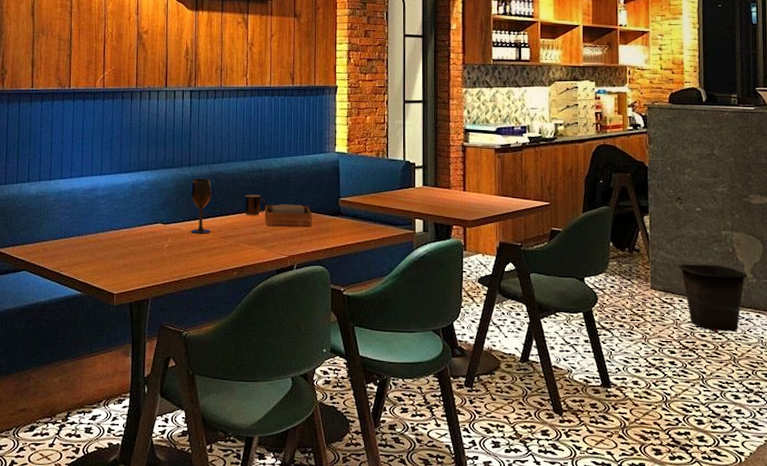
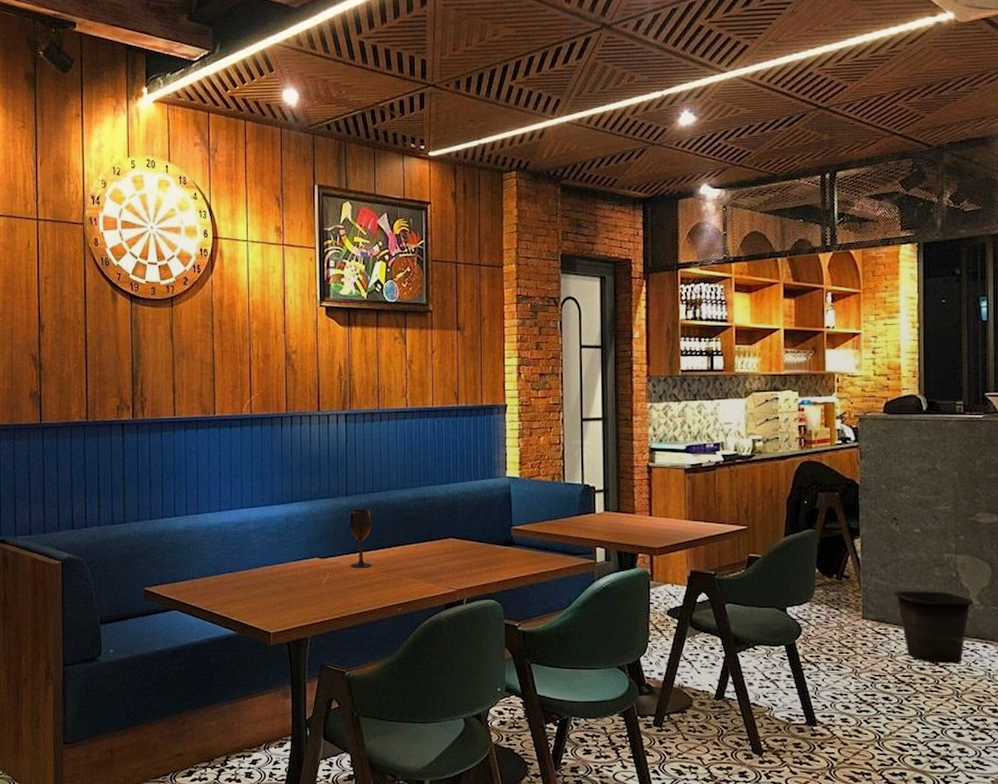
mug: present [244,194,267,217] -> none [407,525,432,548]
napkin holder: present [264,204,312,228] -> none [429,534,482,559]

